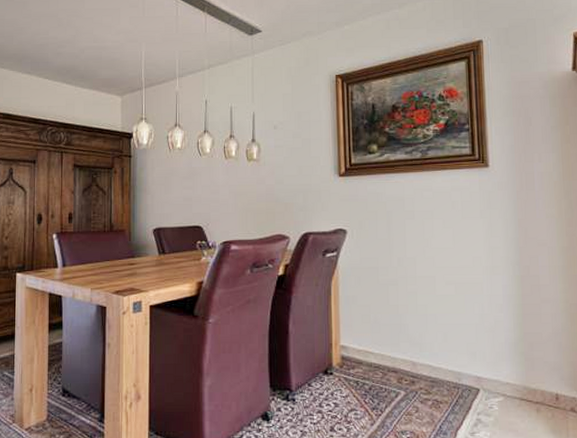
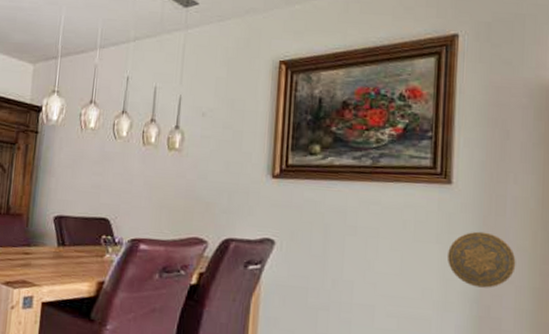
decorative plate: none [491,205,547,251] -> present [448,231,516,288]

